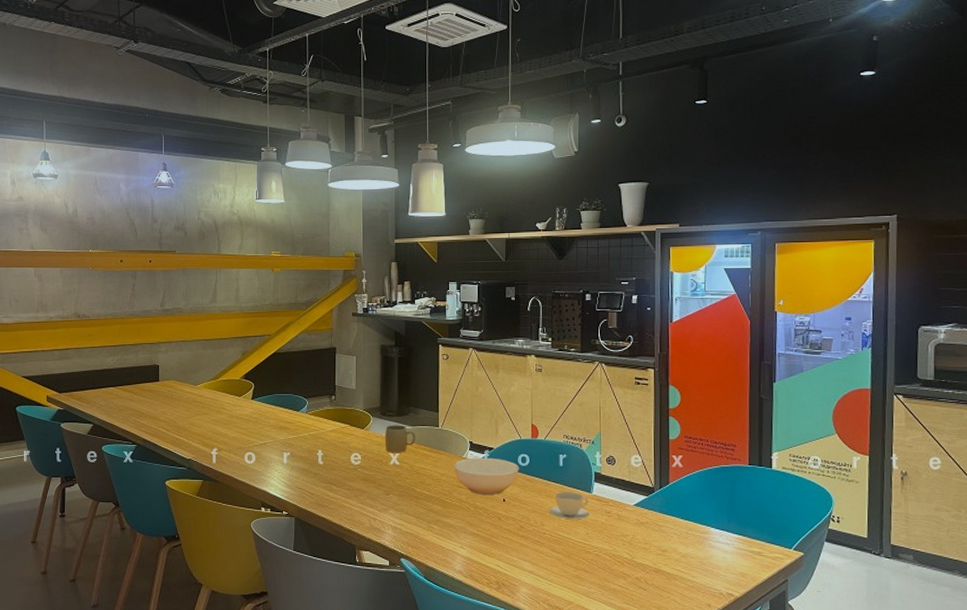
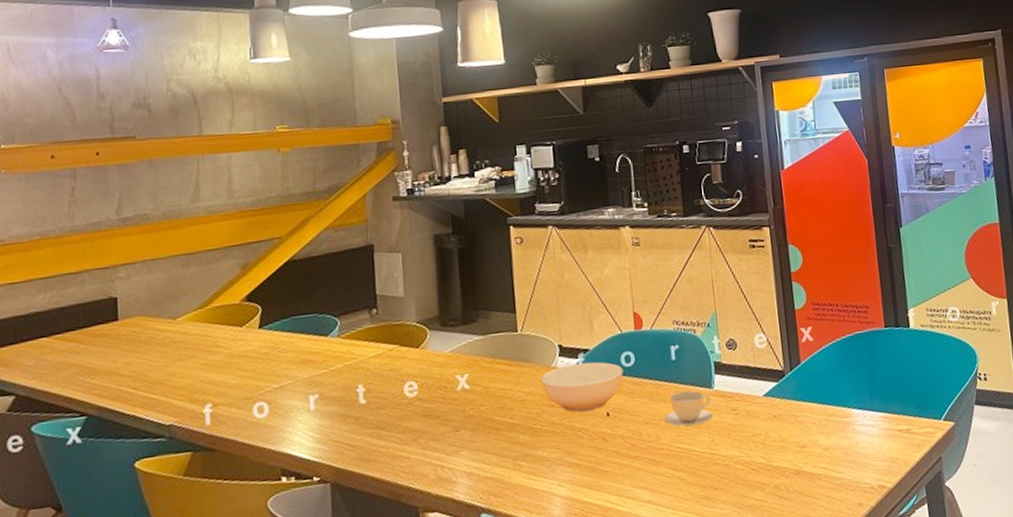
mug: present [384,425,416,452] -> none [447,335,490,374]

